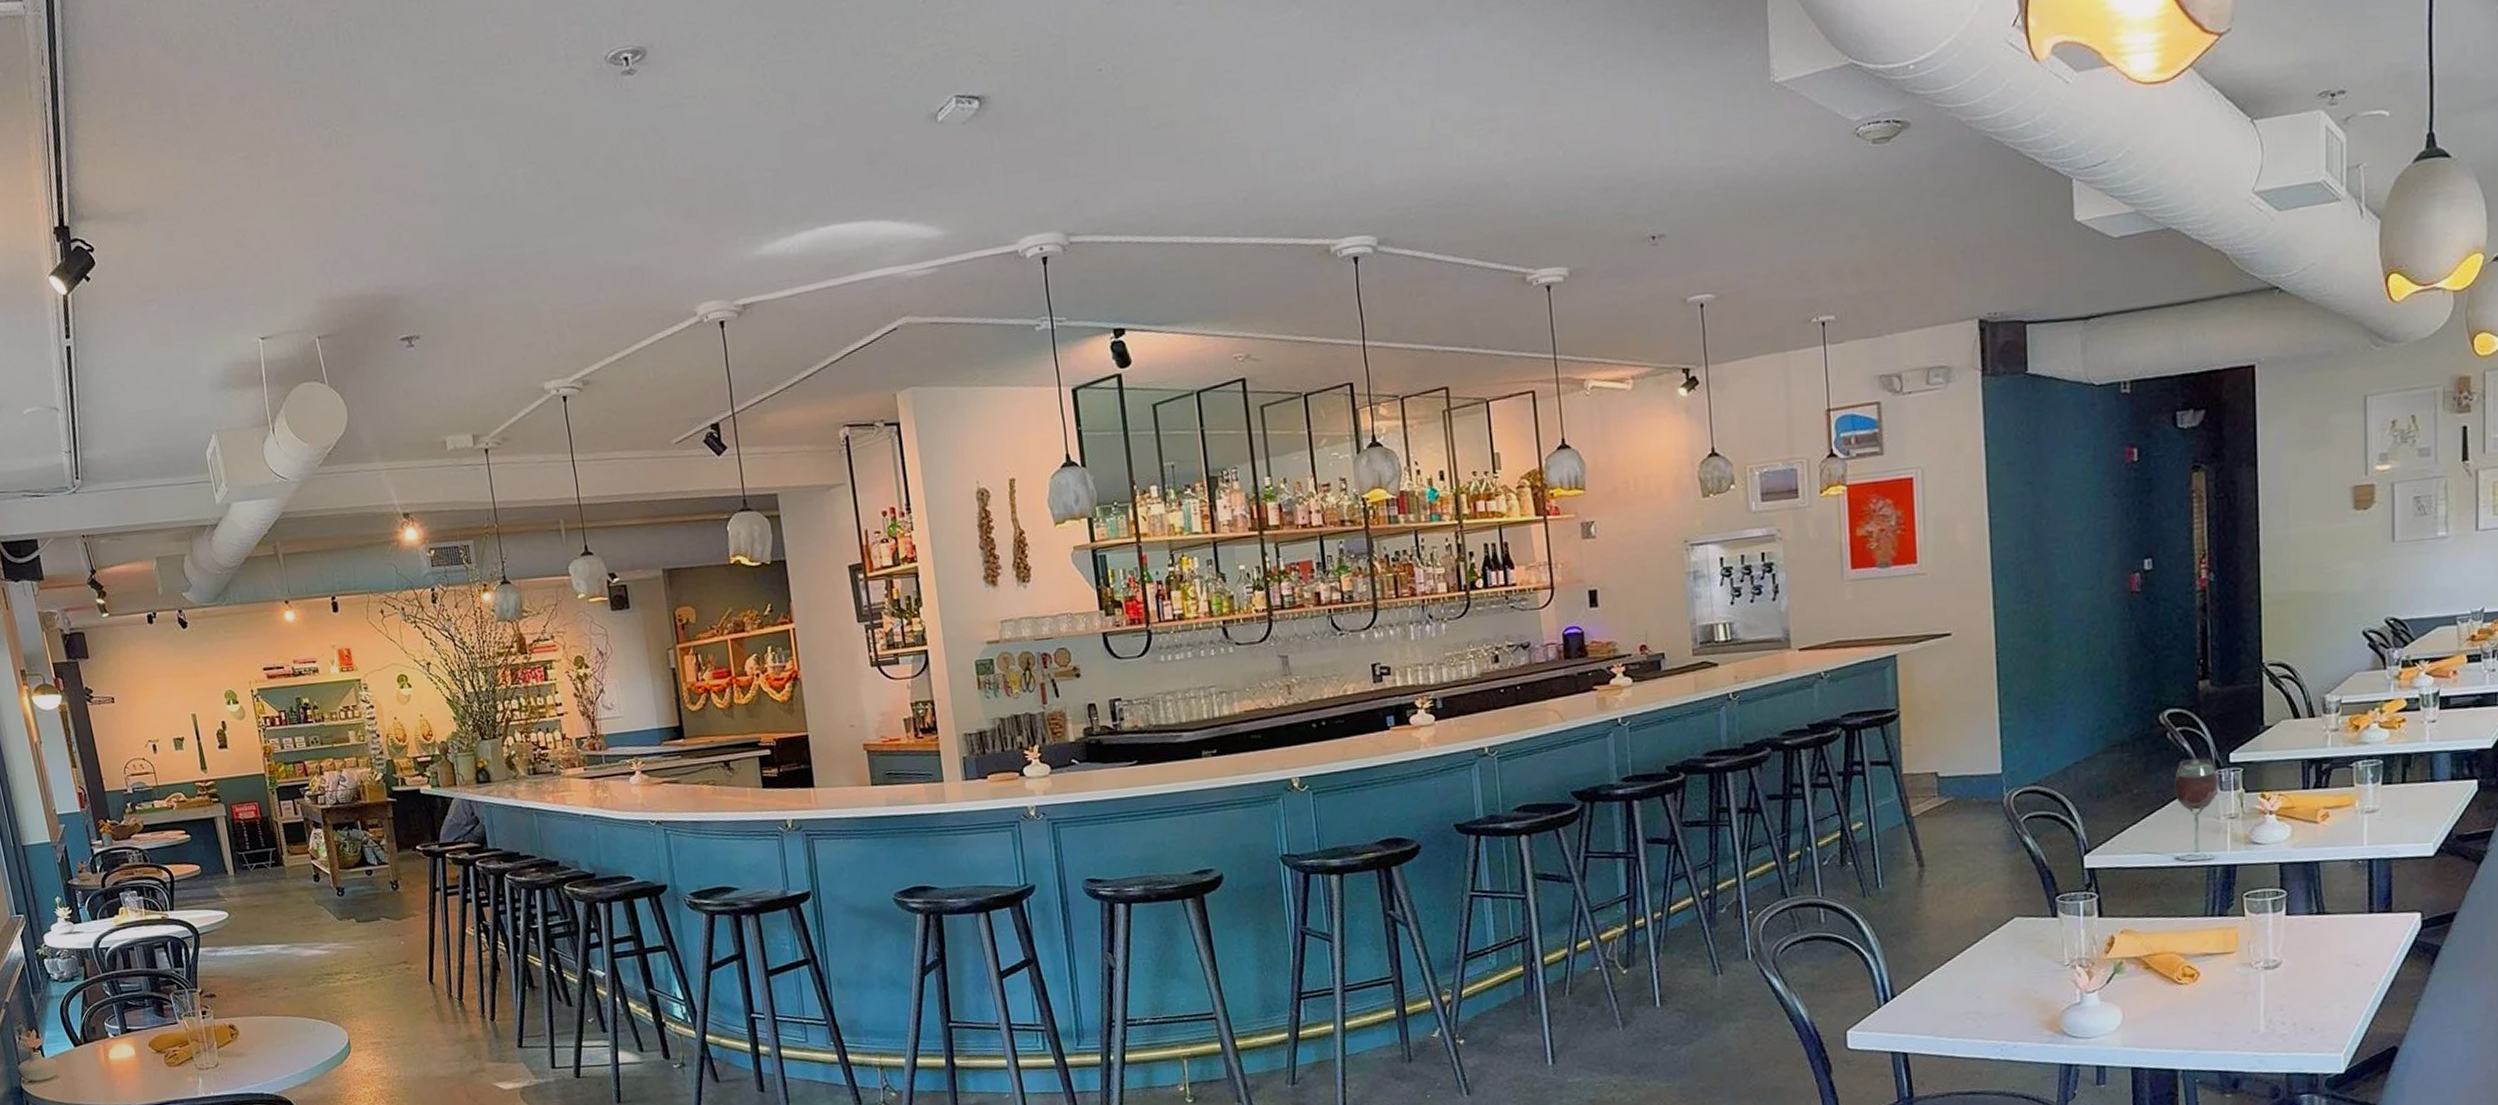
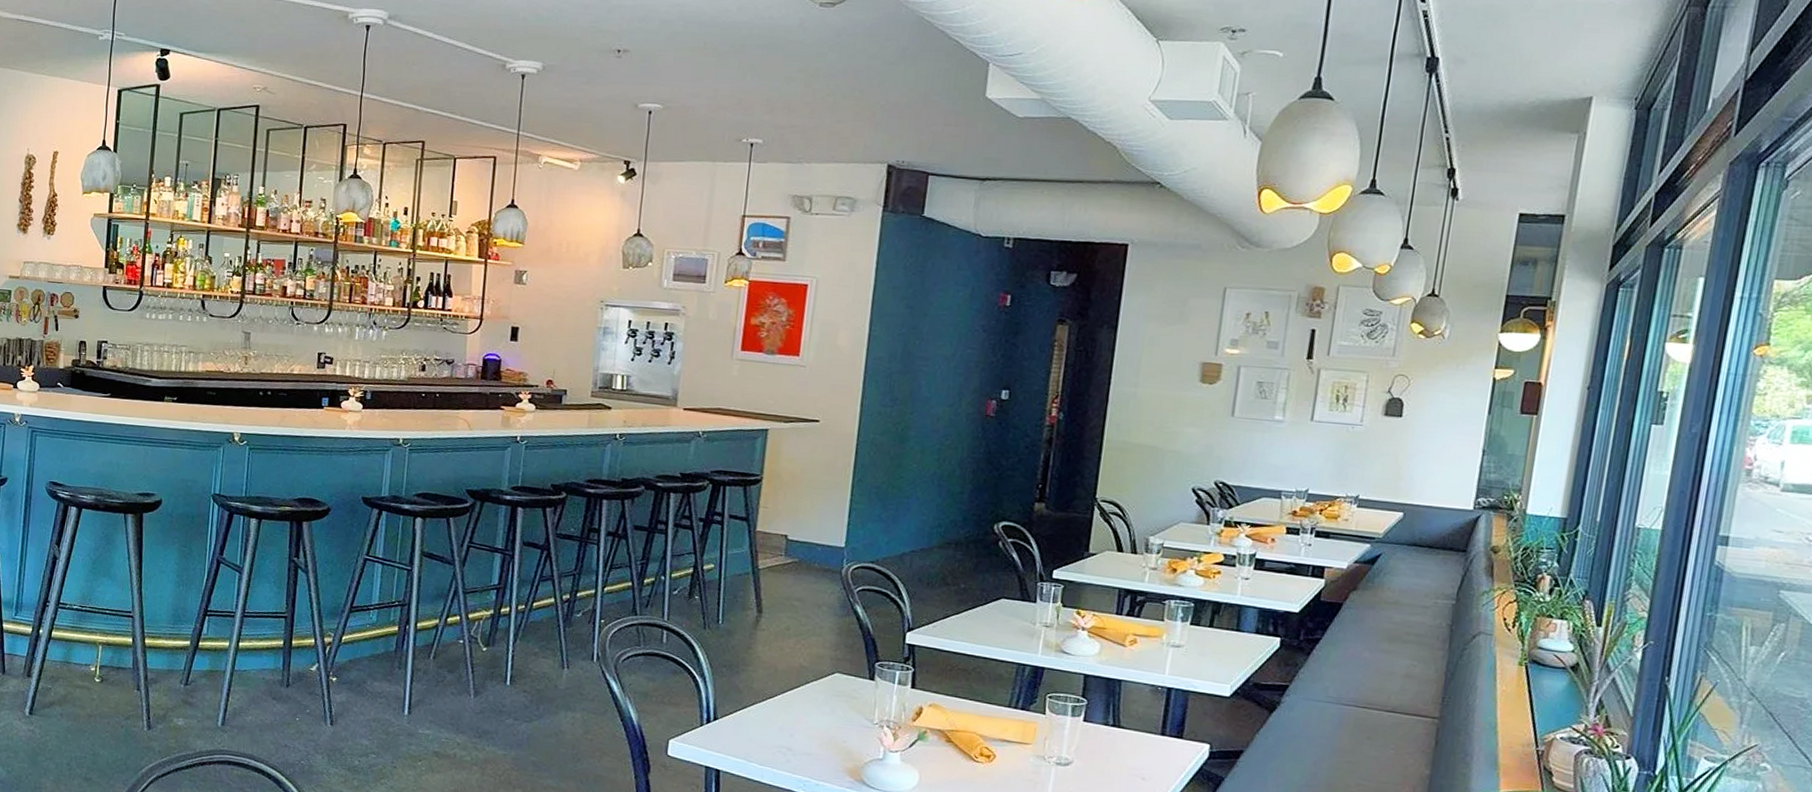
wineglass: present [2175,757,2218,862] -> none [993,567,1040,659]

